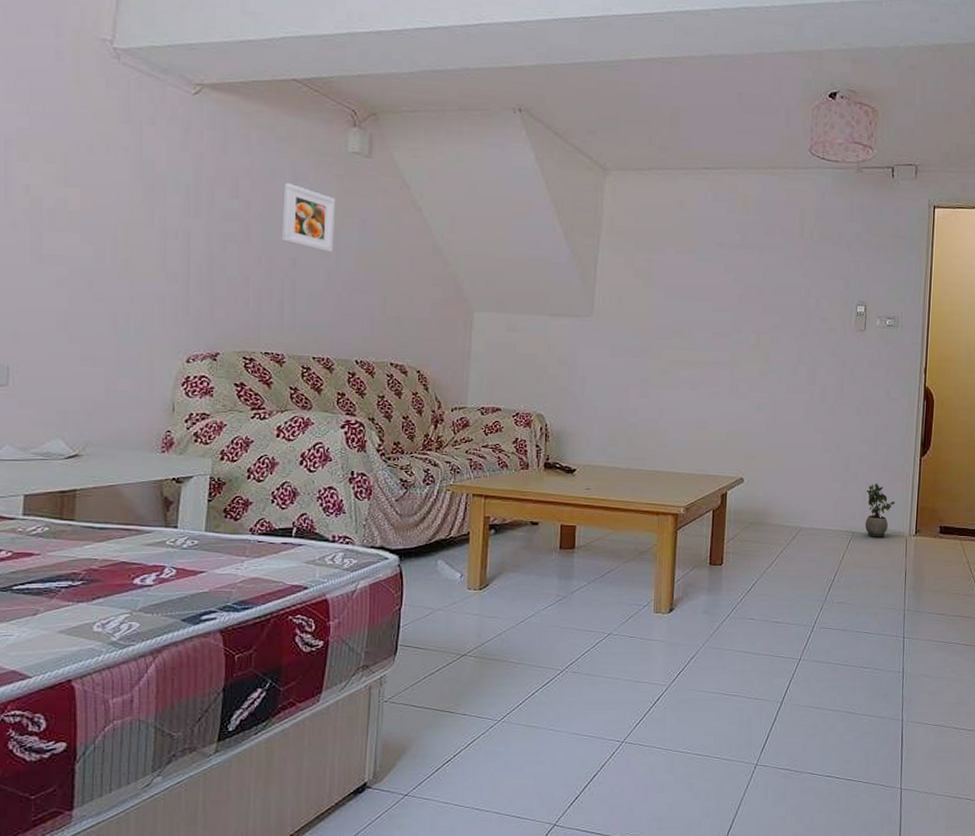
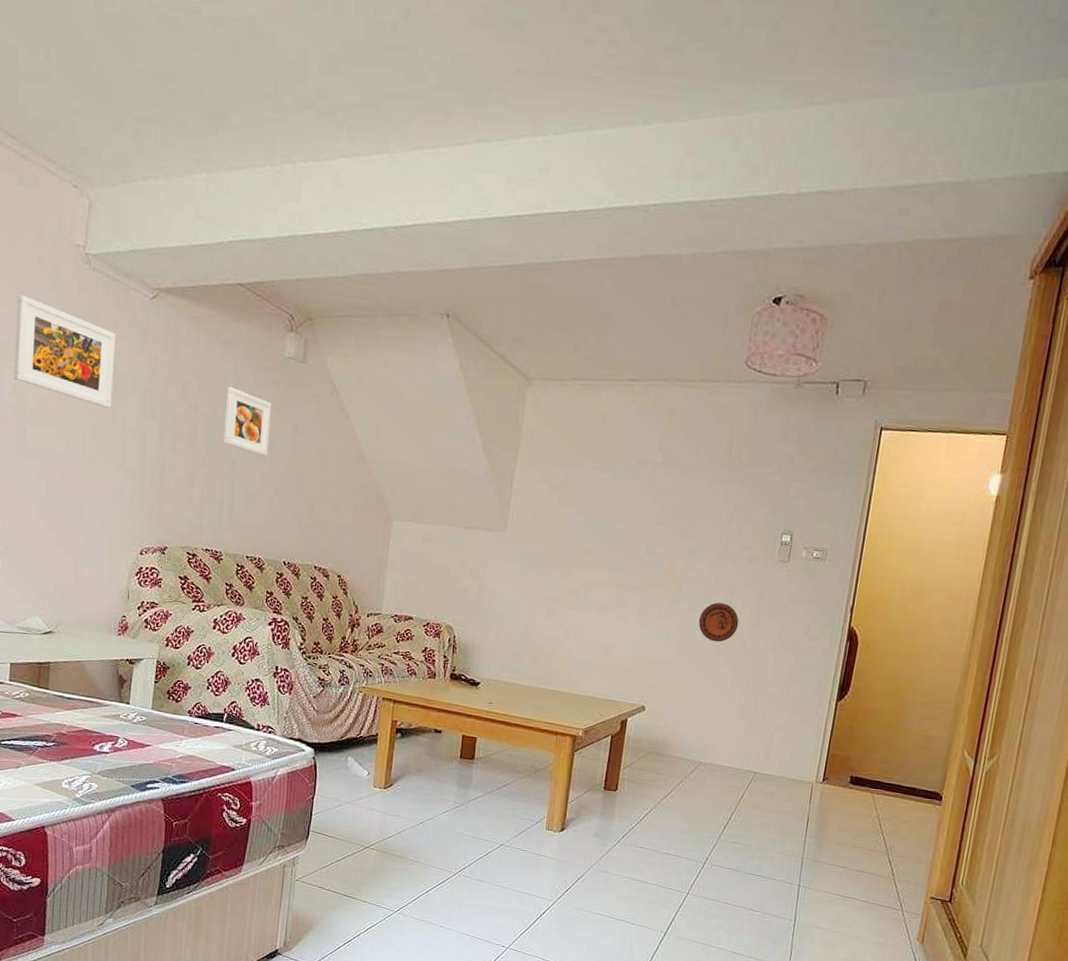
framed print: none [25,91,152,208] -> present [13,295,116,408]
decorative plate: none [788,373,825,410] -> present [699,602,739,643]
potted plant: present [865,484,896,537] -> none [768,725,804,781]

